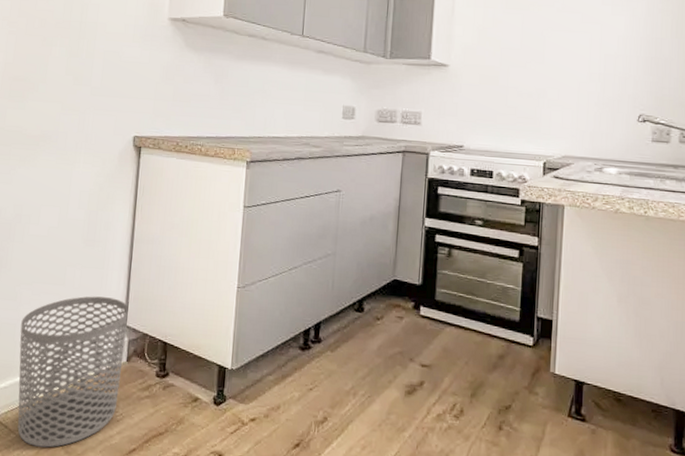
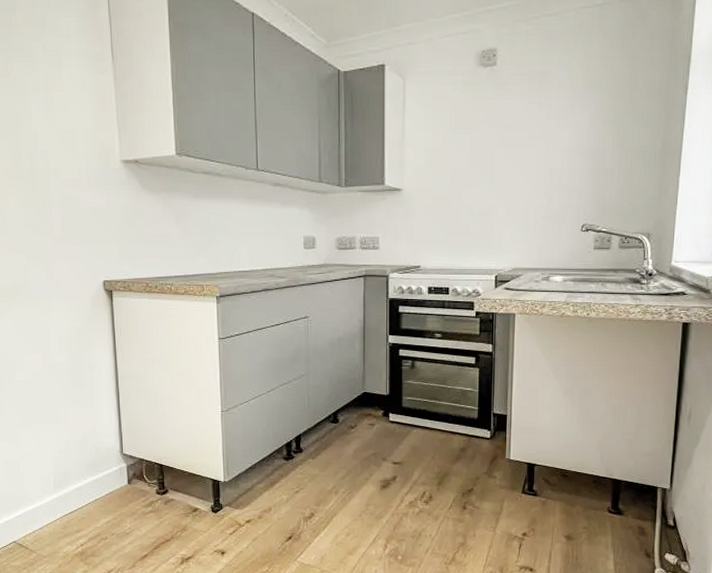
waste bin: present [17,296,129,448] -> none [24,431,125,561]

